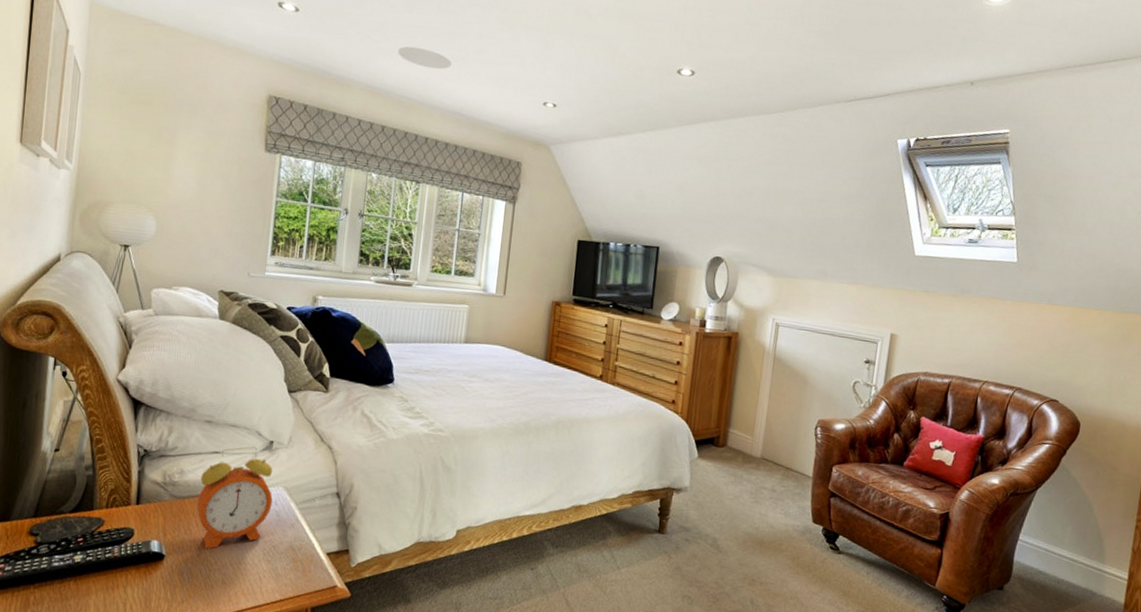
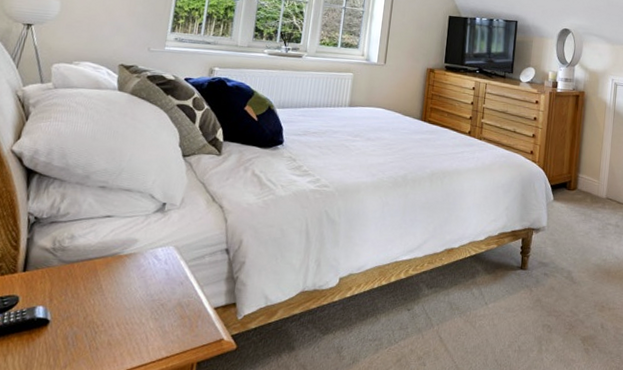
alarm clock: present [196,446,273,550] -> none [85,209,165,312]

